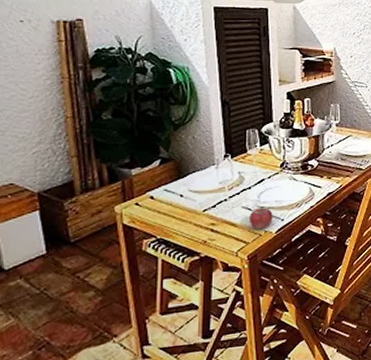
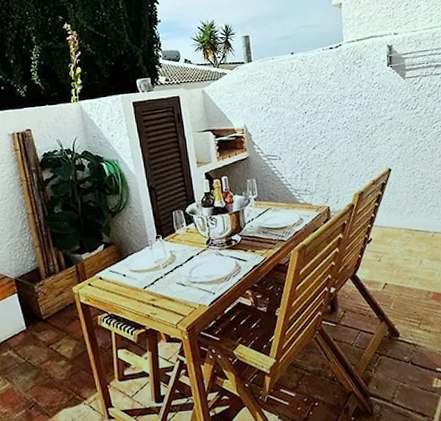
fruit: present [249,208,273,230] -> none [183,283,205,304]

